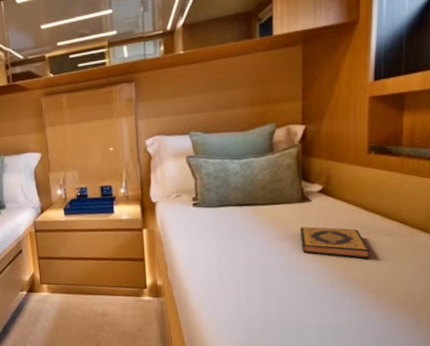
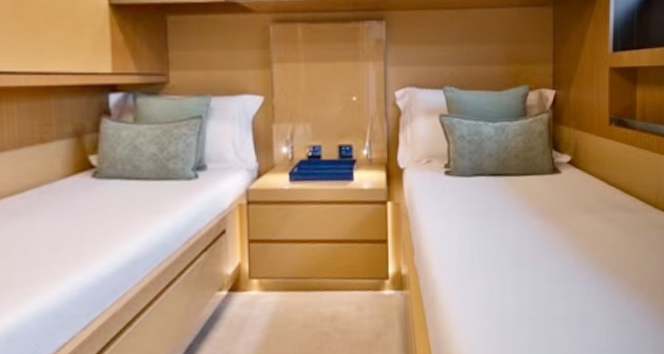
hardback book: present [300,226,370,259] -> none [551,201,612,237]

